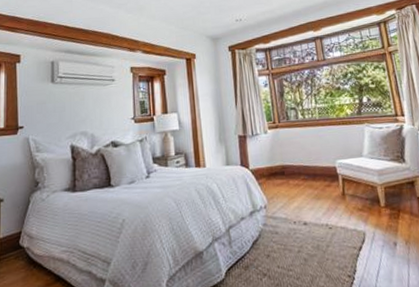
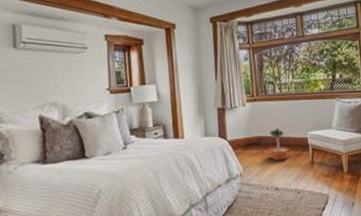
potted tree: none [293,155,316,192] -> present [268,127,289,161]

